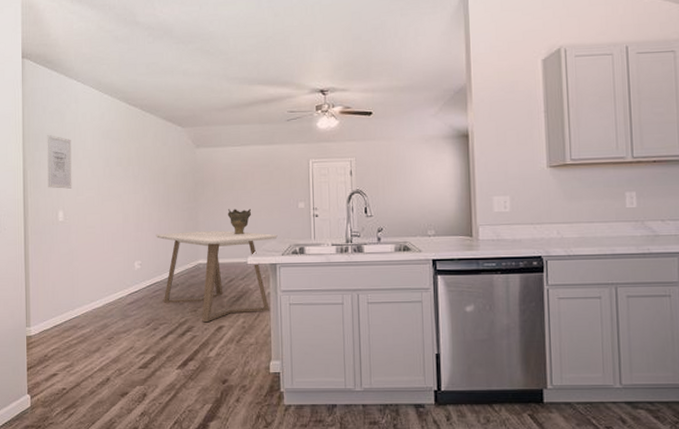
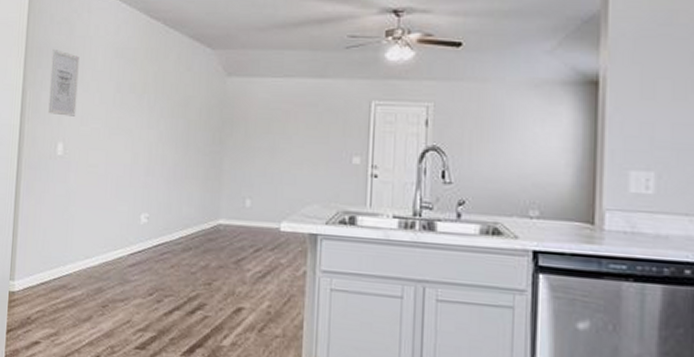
dining table: present [156,231,278,323] -> none [169,181,322,301]
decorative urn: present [227,208,251,235] -> none [259,157,290,193]

